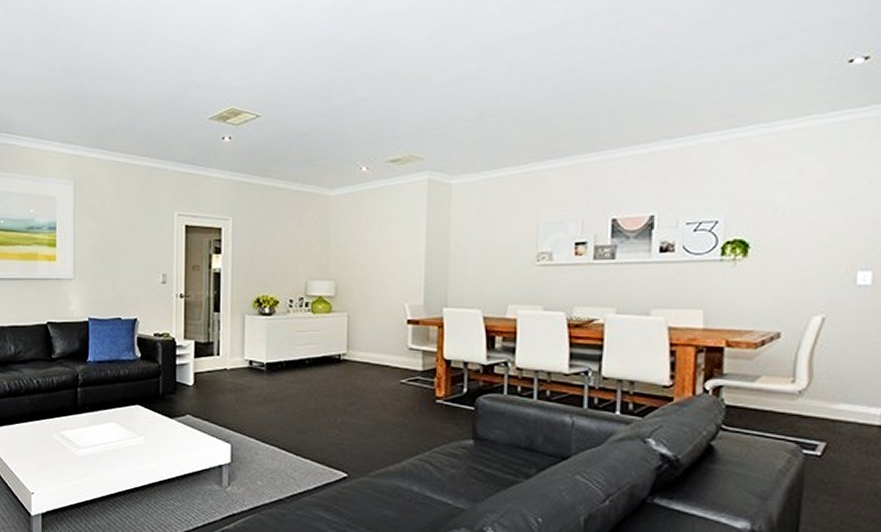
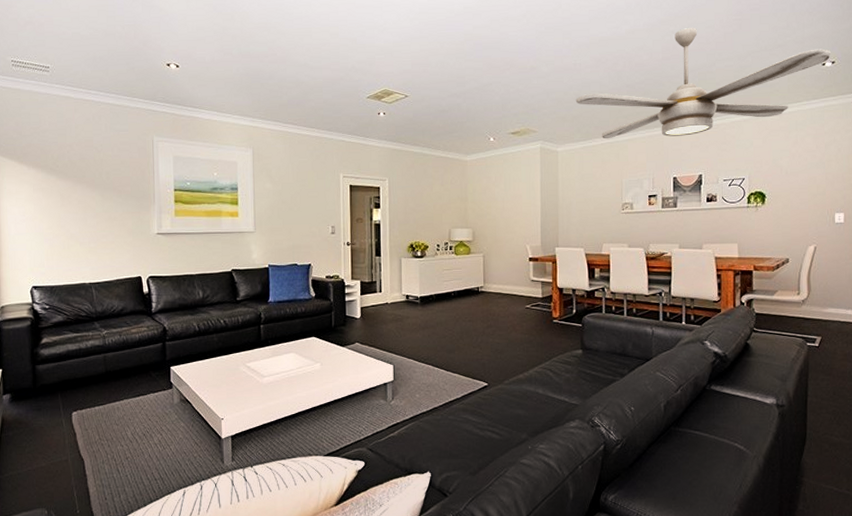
ceiling fan: none [478,16,864,169] -> present [575,28,831,139]

